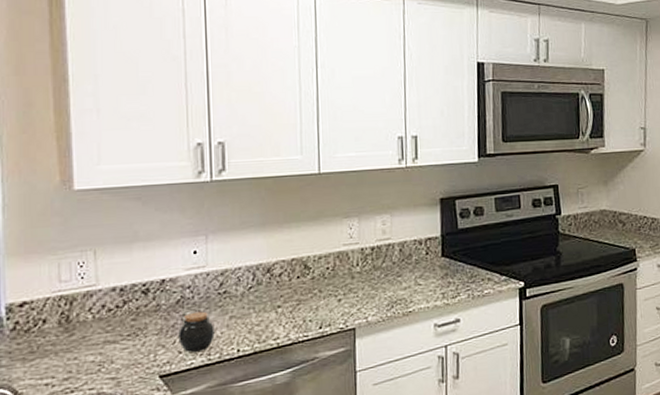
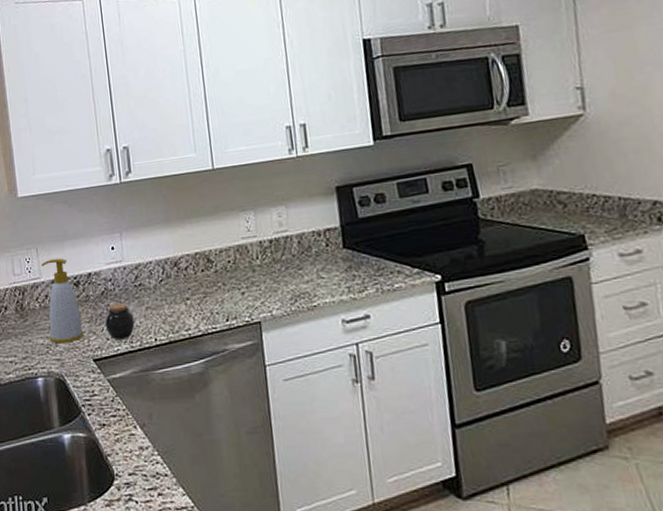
soap bottle: none [99,262,150,360] -> present [41,258,84,344]

